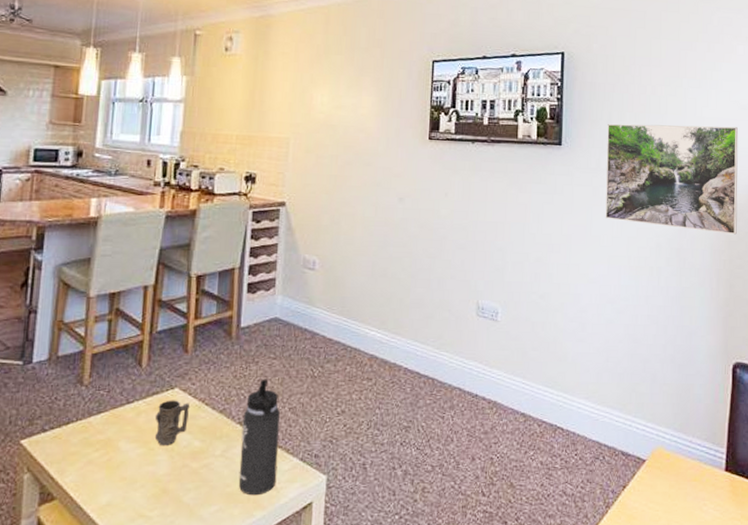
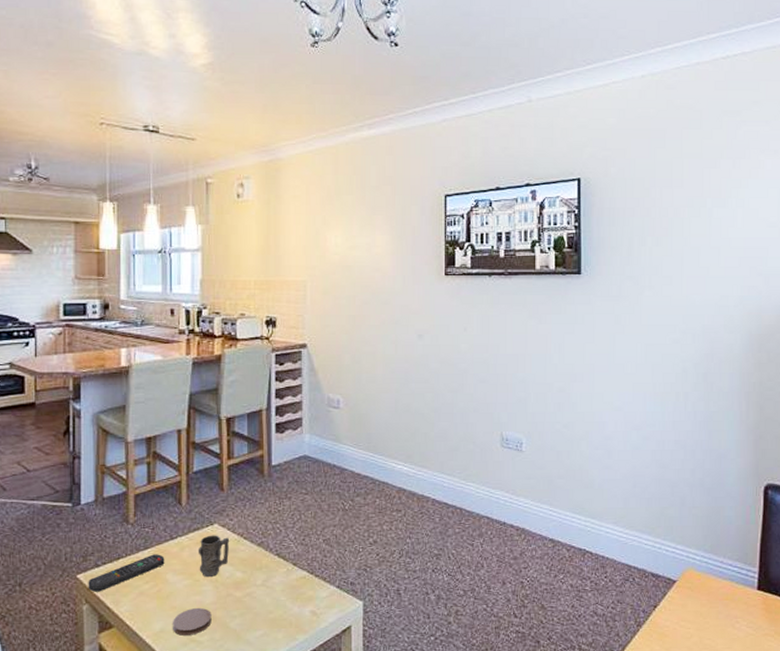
remote control: none [31,419,119,460] -> present [88,554,165,592]
coaster: none [121,479,164,510] -> present [173,607,212,636]
thermos bottle: present [238,379,281,496] -> none [280,513,316,621]
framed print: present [605,123,739,235] -> none [628,246,768,357]

